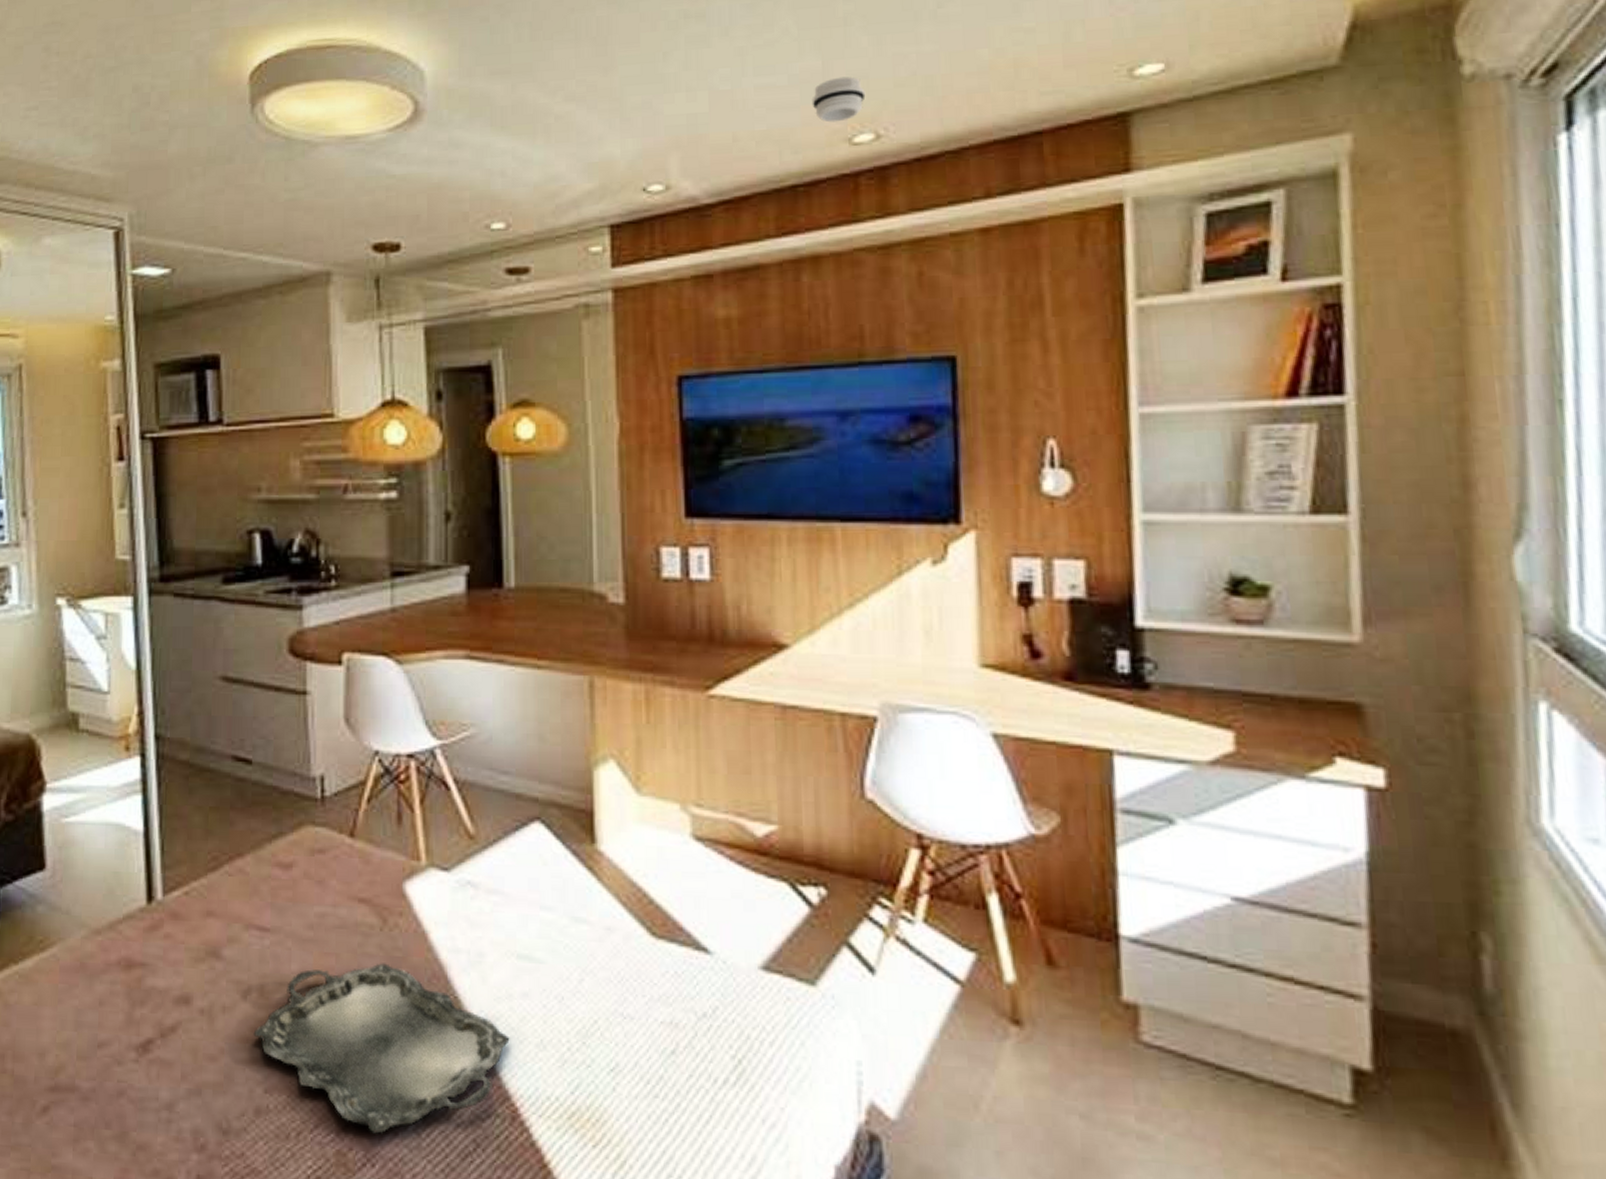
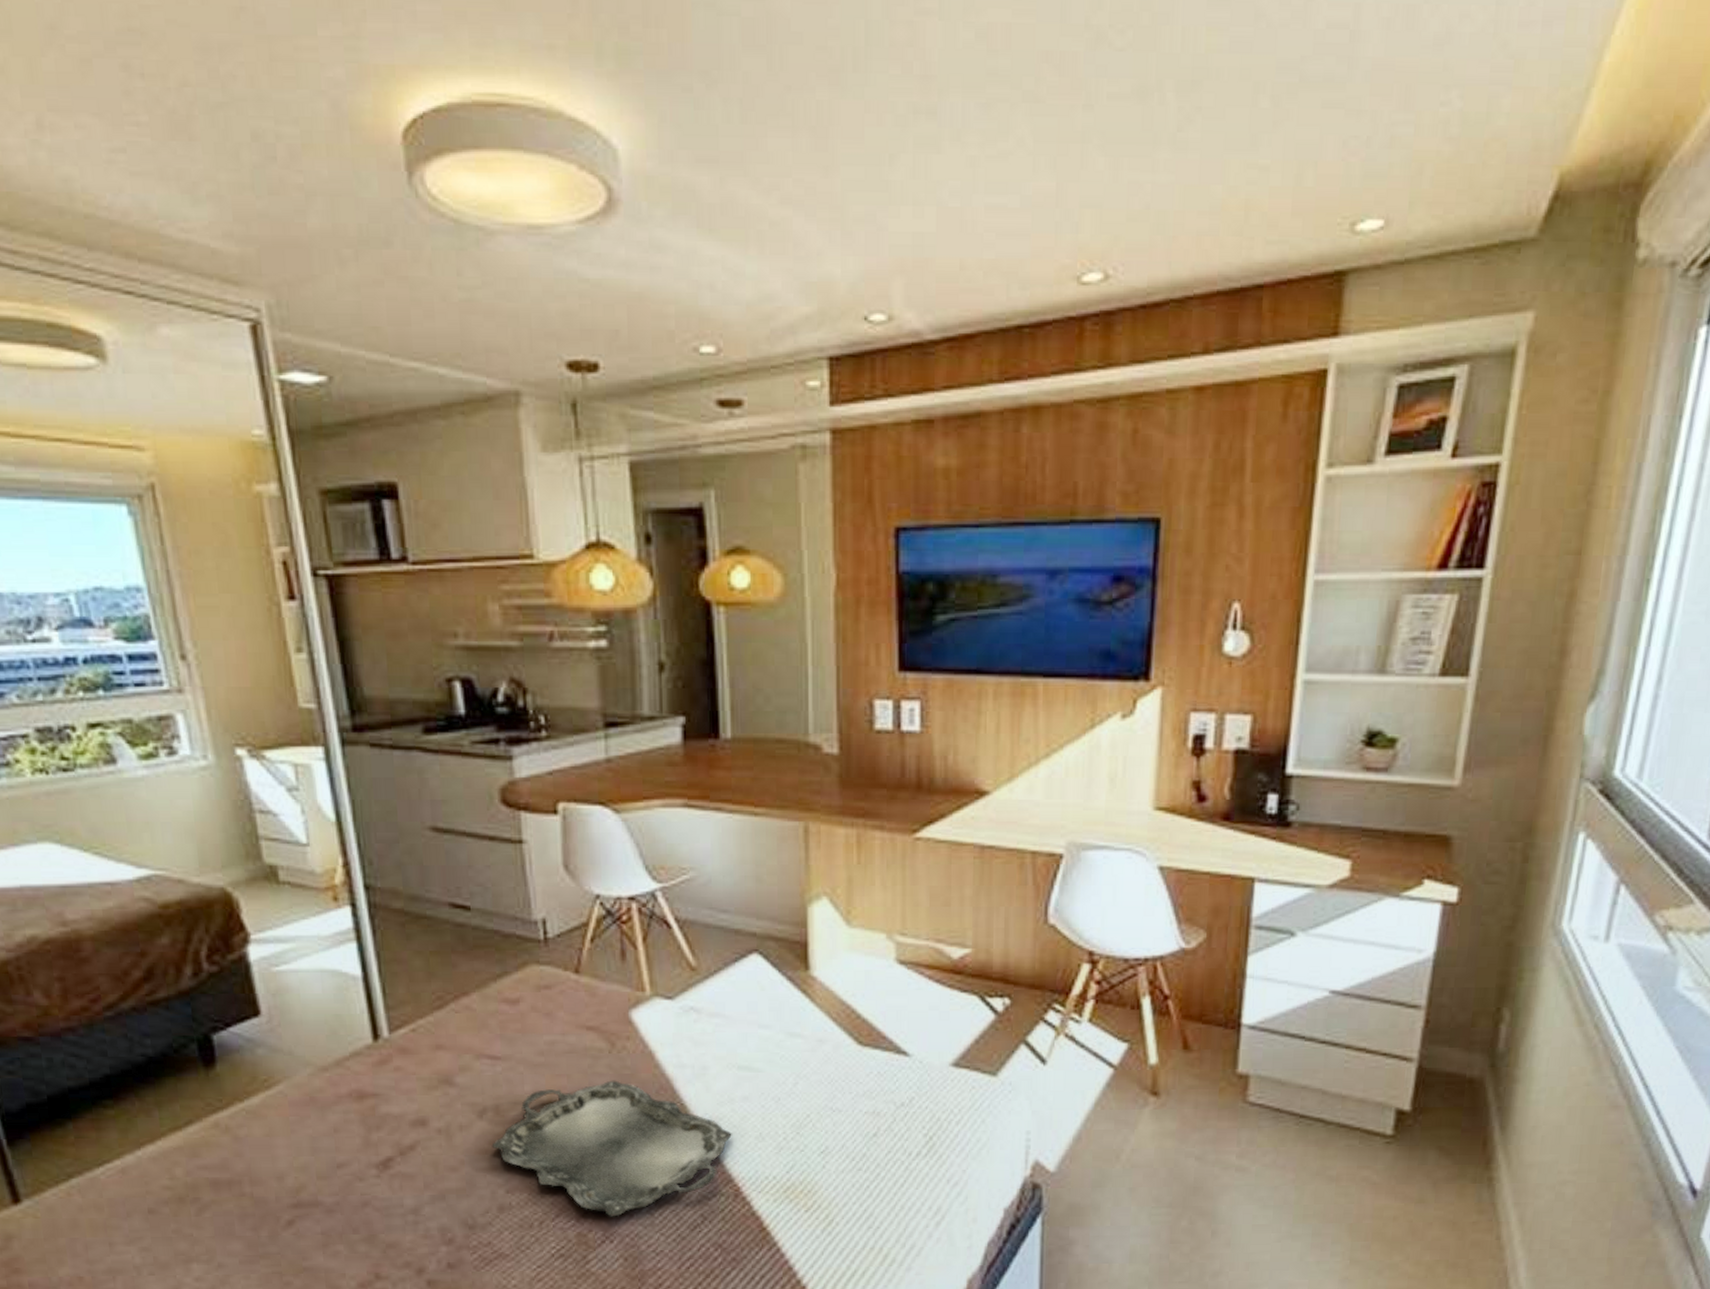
smoke detector: present [811,76,866,123] -> none [1043,204,1098,256]

